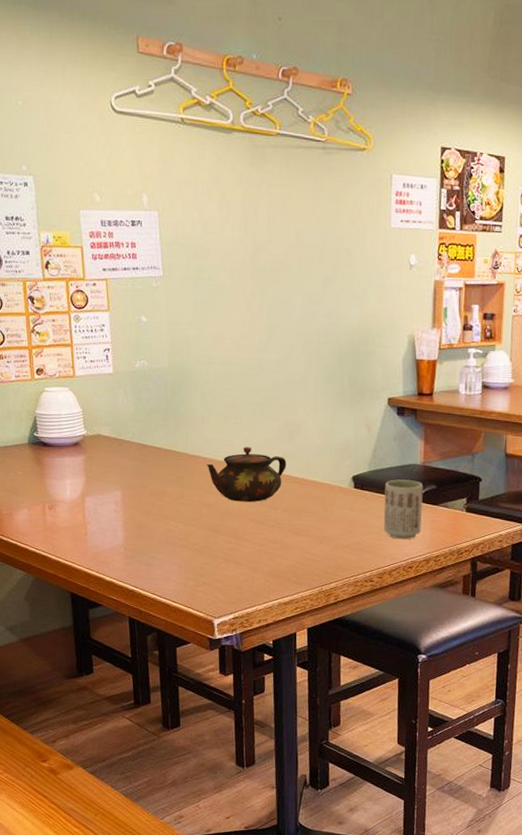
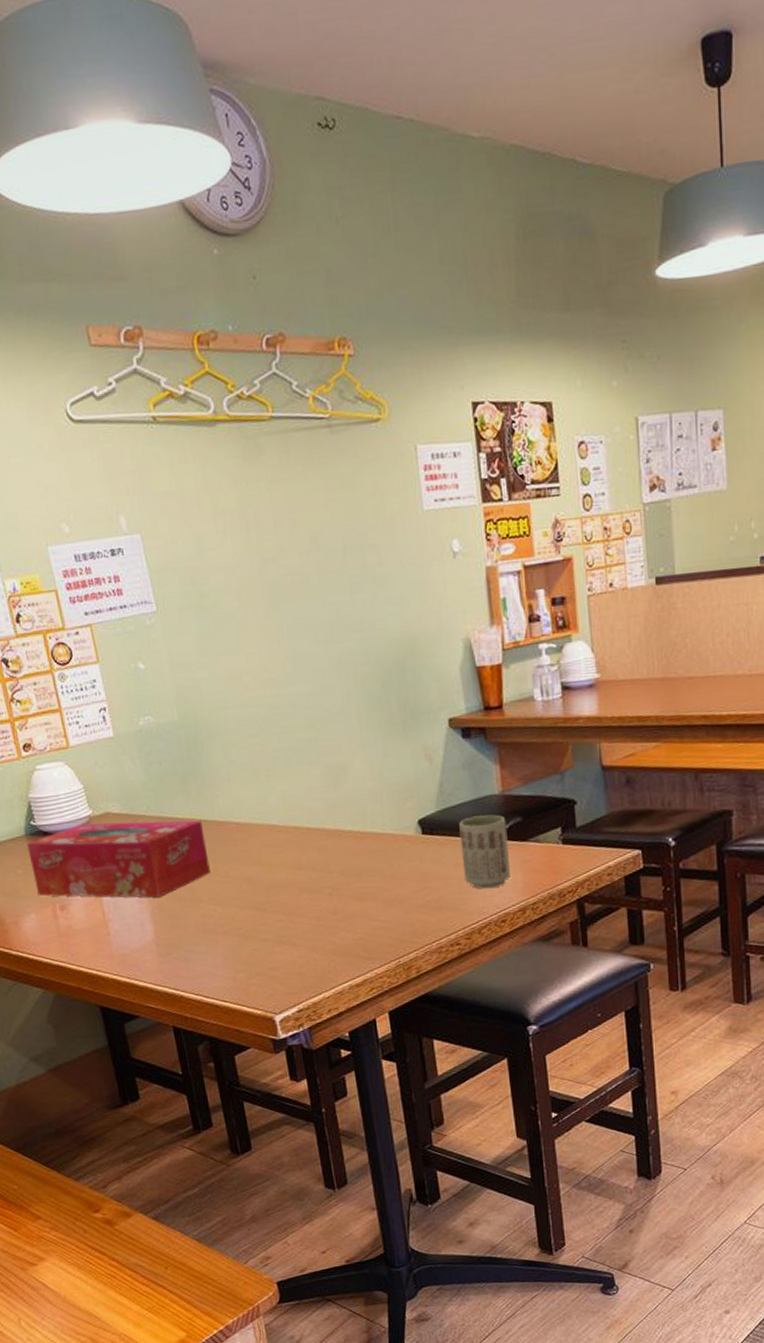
tissue box: none [28,441,178,510] -> present [27,820,210,898]
teapot: present [207,447,287,503] -> none [240,802,337,871]

